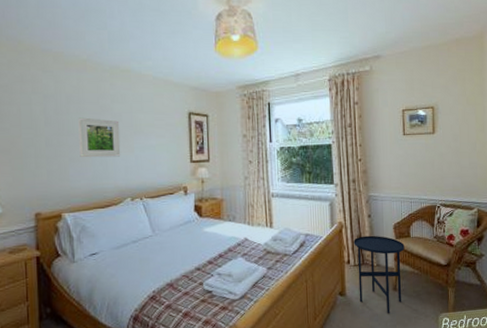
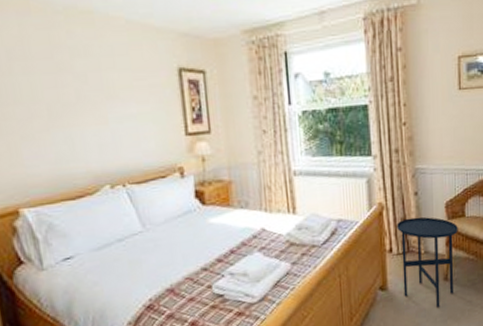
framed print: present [78,117,121,158] -> none [26,79,91,135]

